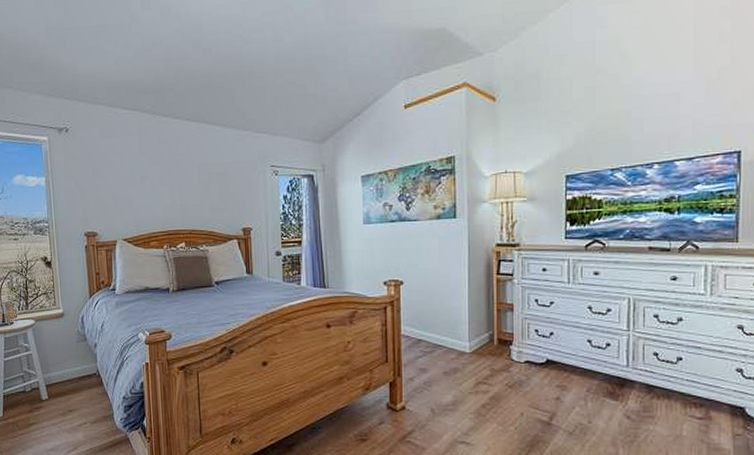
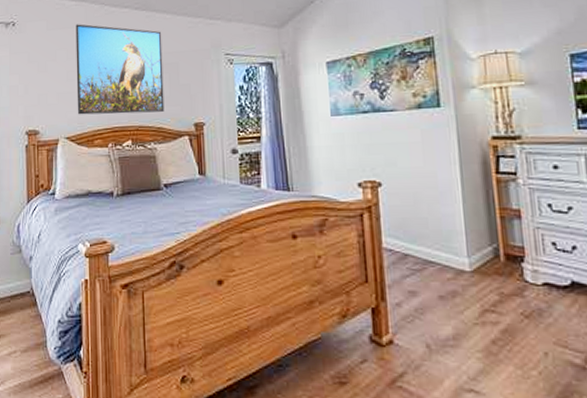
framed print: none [128,132,215,219] -> present [75,24,165,115]

